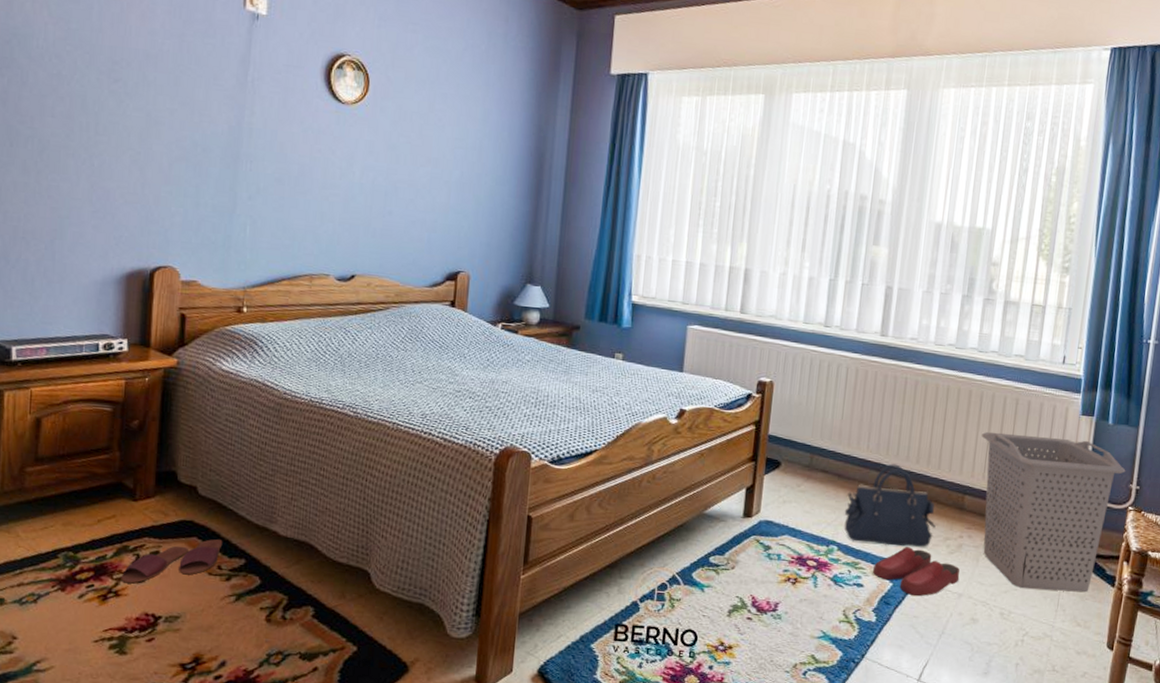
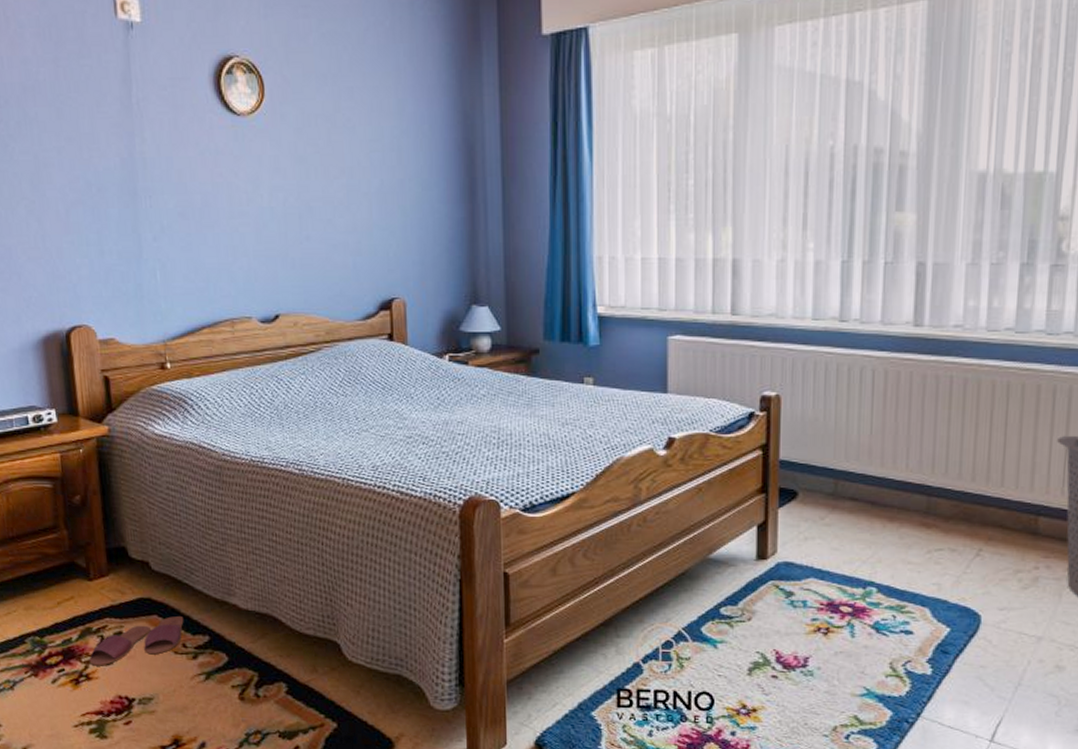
shoulder bag: present [844,464,936,547] -> none [882,484,1002,583]
slippers: present [873,547,960,596] -> none [924,584,1037,642]

